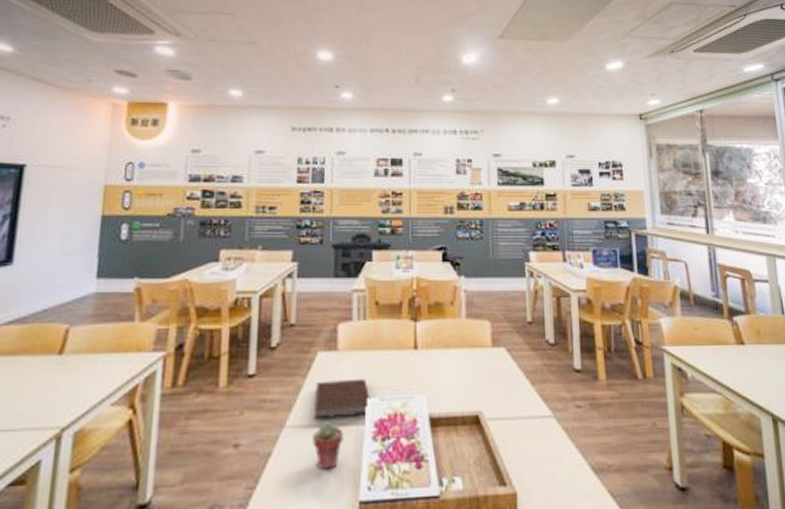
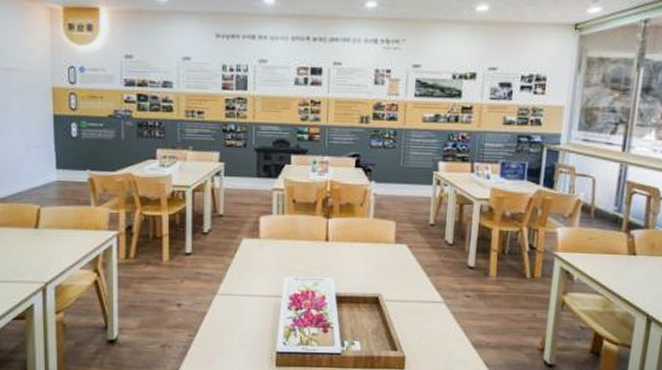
potted succulent: present [312,420,344,470] -> none [239,292,265,328]
notebook: present [313,378,371,419] -> none [239,261,287,291]

